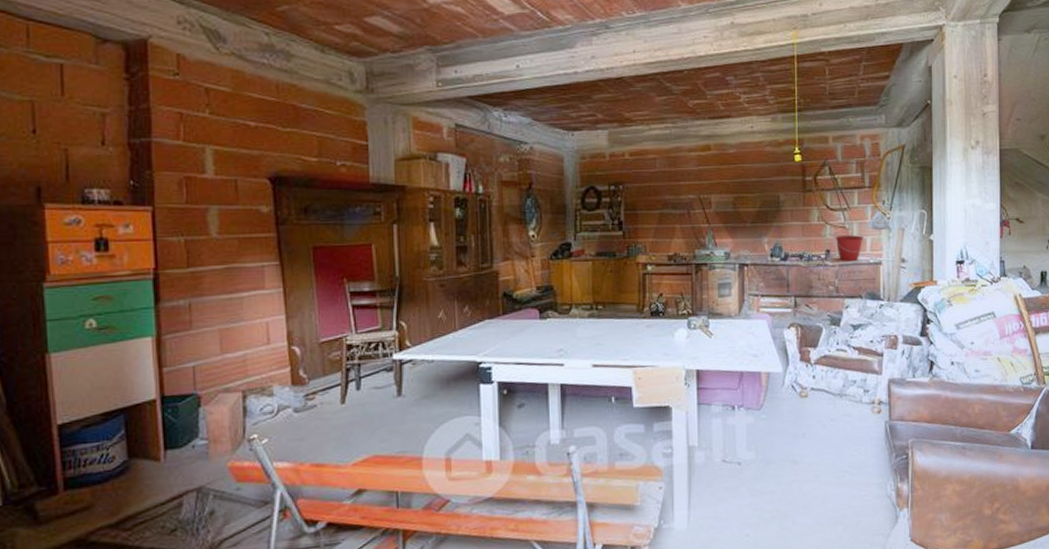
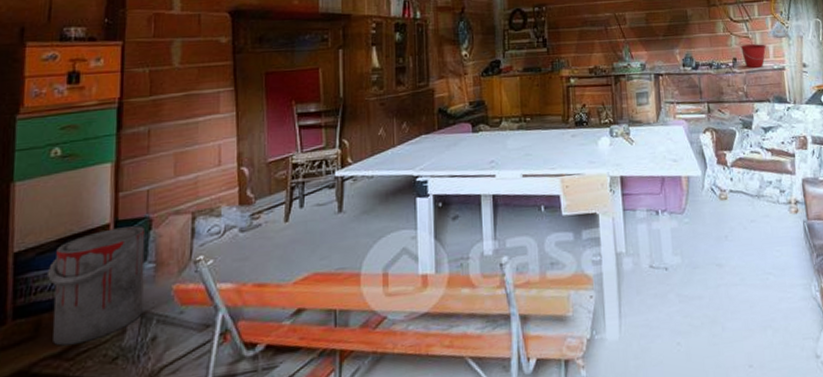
paint can: none [94,402,198,517] -> present [46,225,146,346]

